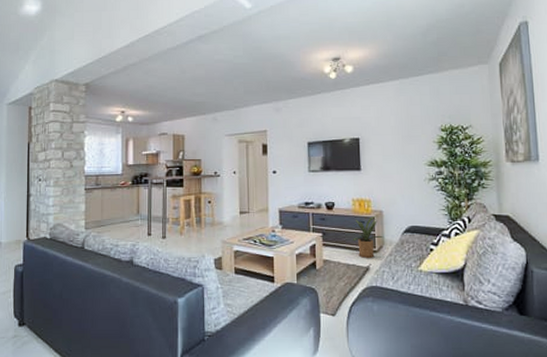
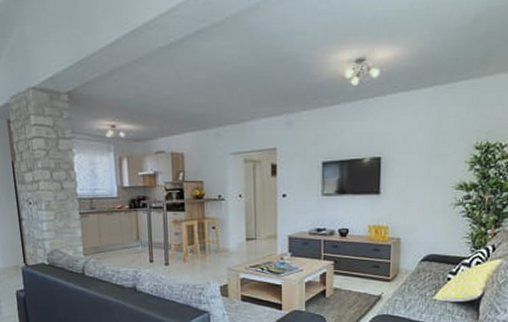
house plant: present [346,215,384,259] -> none [360,243,400,288]

